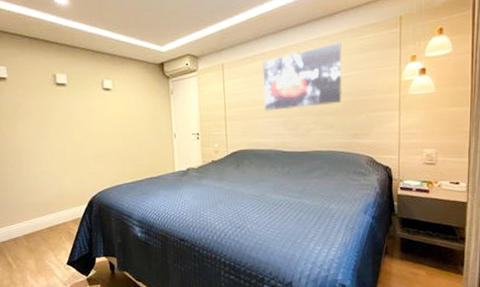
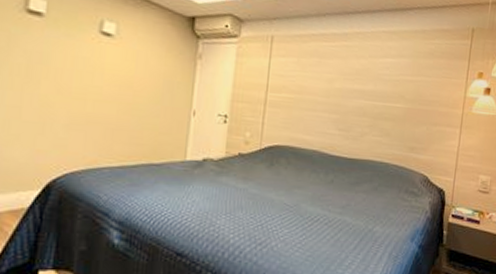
wall art: present [262,42,343,111] -> none [315,40,411,110]

